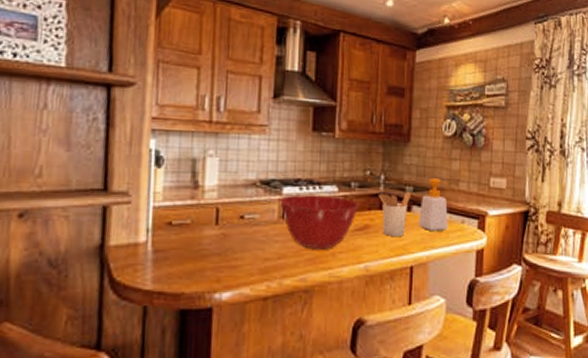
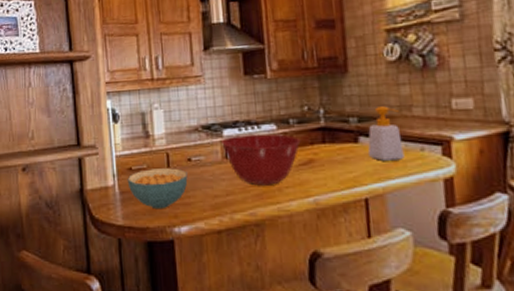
cereal bowl: none [164,225,238,272] -> present [127,168,188,210]
utensil holder: present [378,191,411,236] -> none [319,122,356,169]

